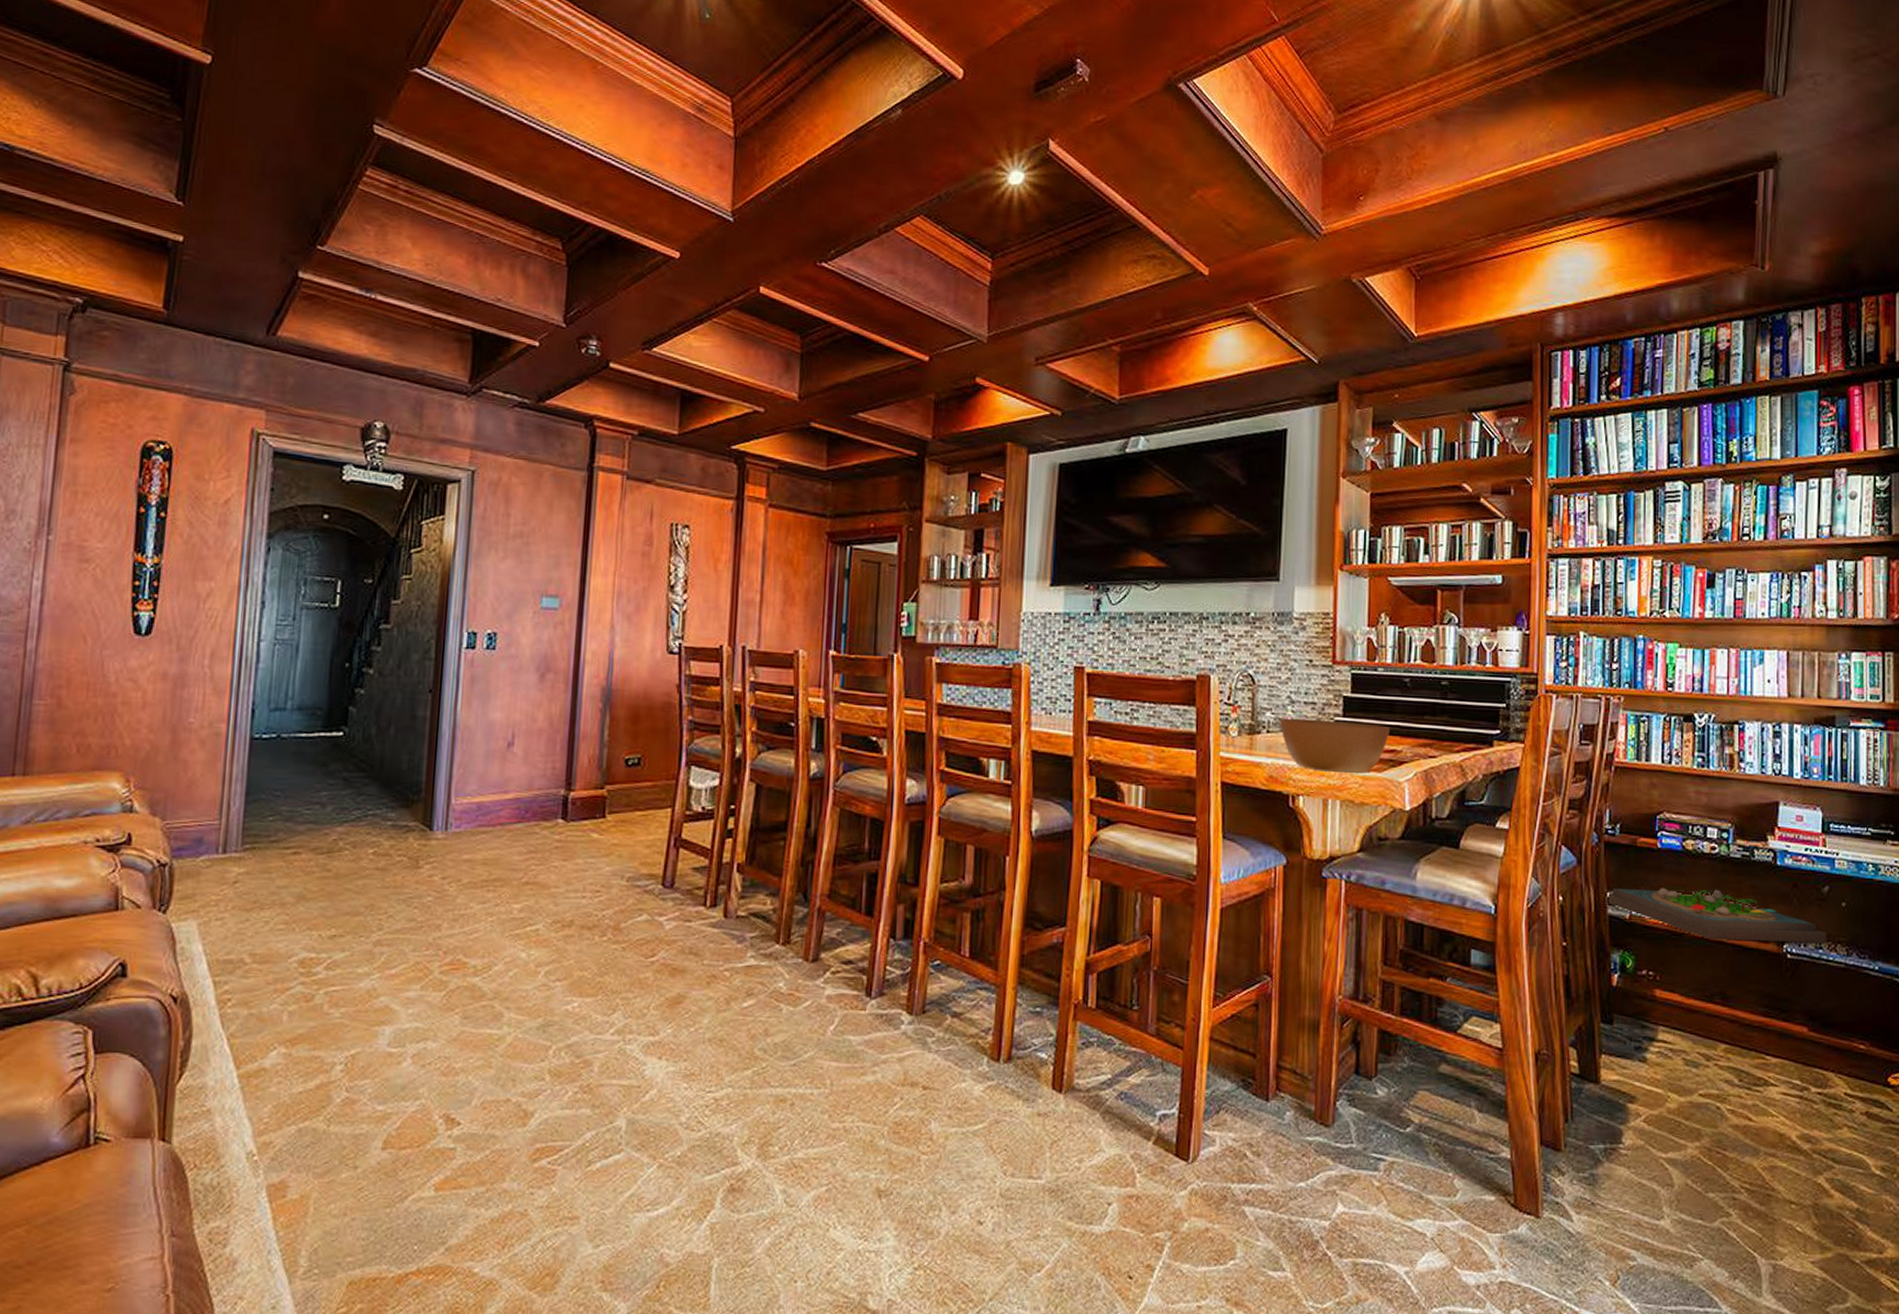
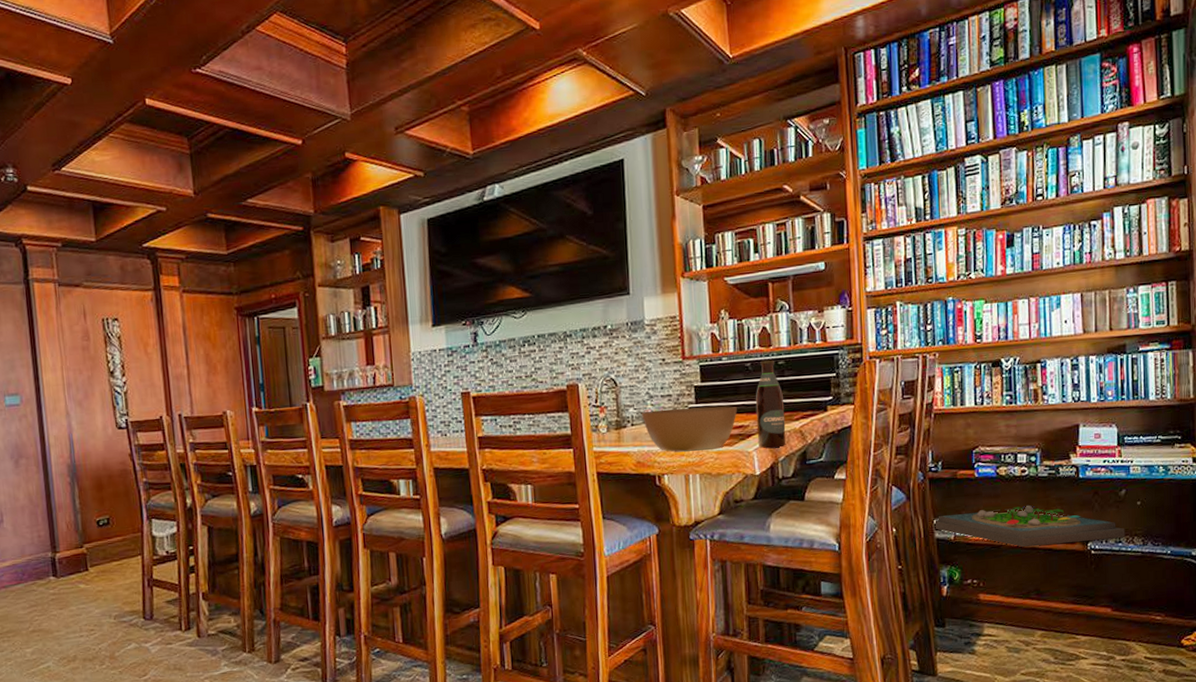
bottle: none [1411,677,1445,782] -> present [755,359,787,448]

